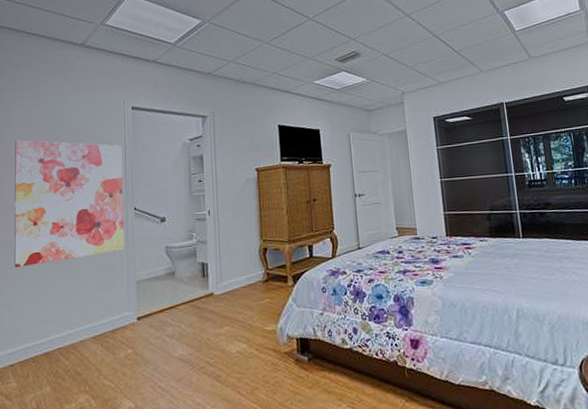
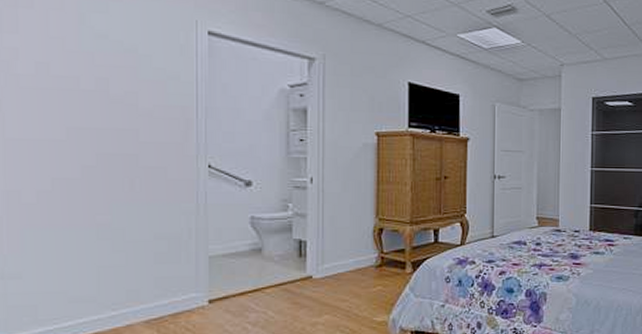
wall art: present [14,140,125,268] -> none [23,54,193,228]

